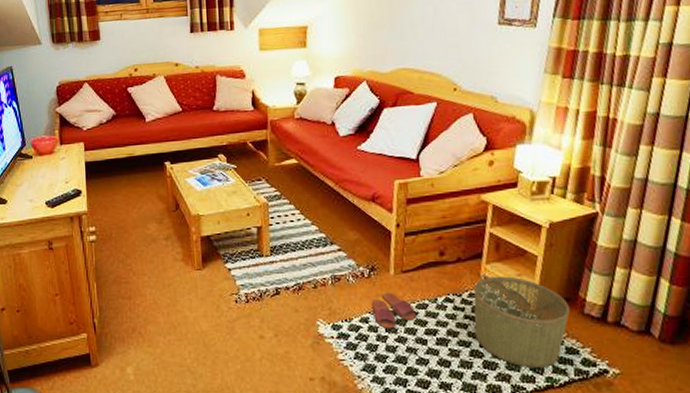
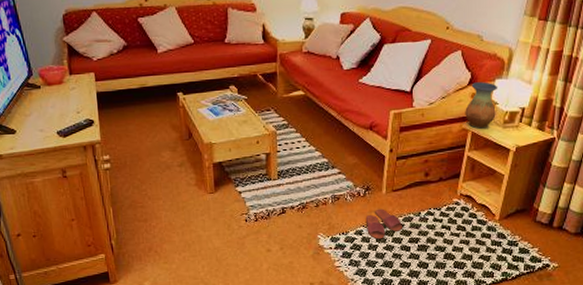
basket: present [473,275,571,367] -> none [449,192,526,266]
vase: none [482,148,521,201] -> present [465,82,497,129]

